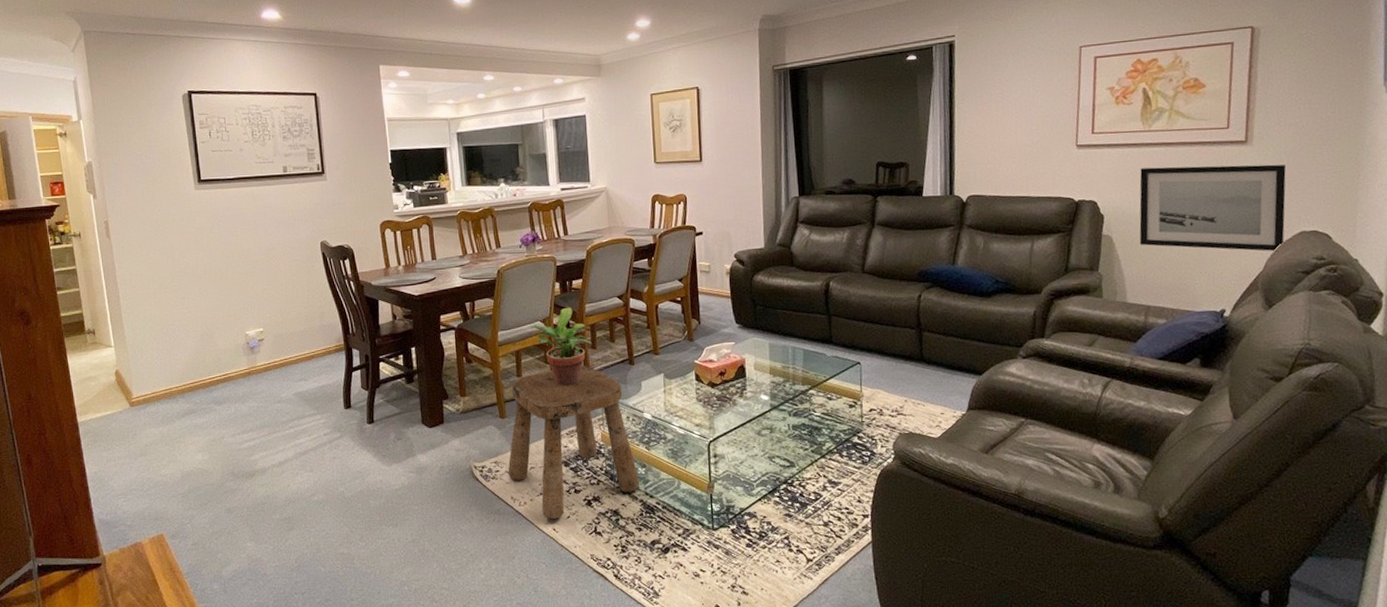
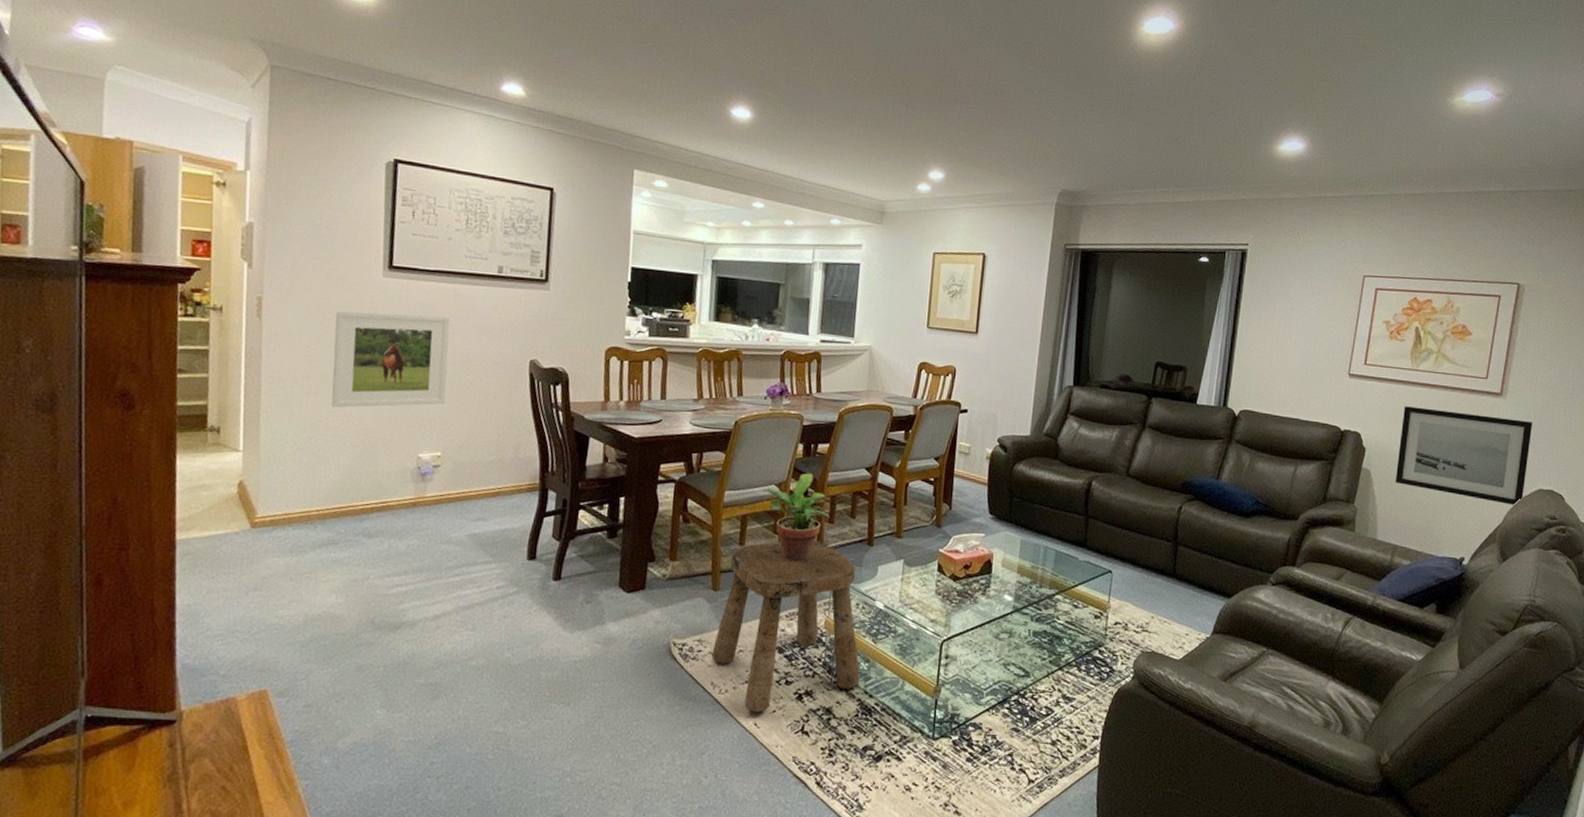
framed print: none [164,215,259,303] -> present [331,311,450,408]

